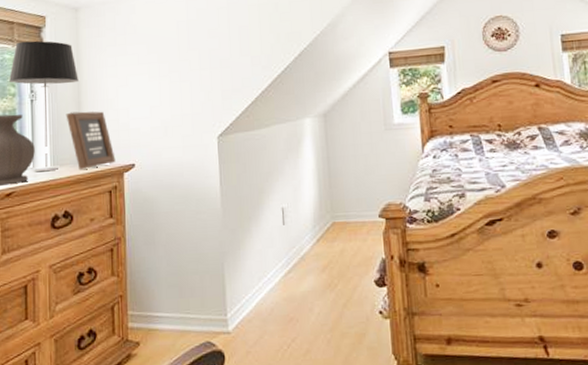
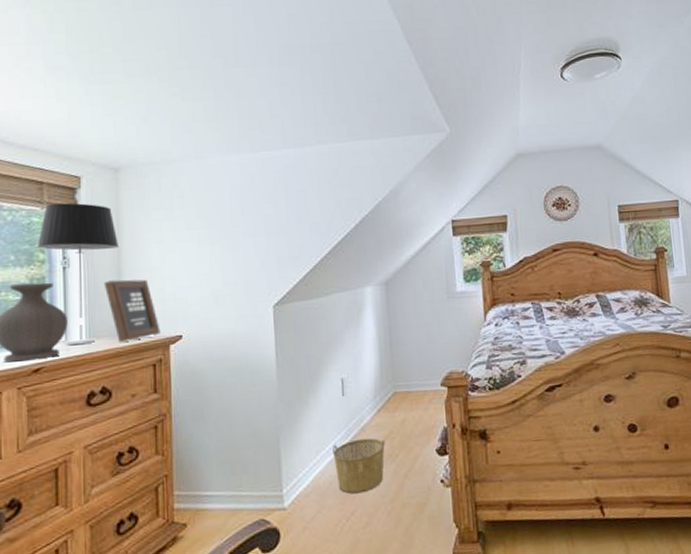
basket: none [274,267,324,321] -> present [333,438,385,494]

